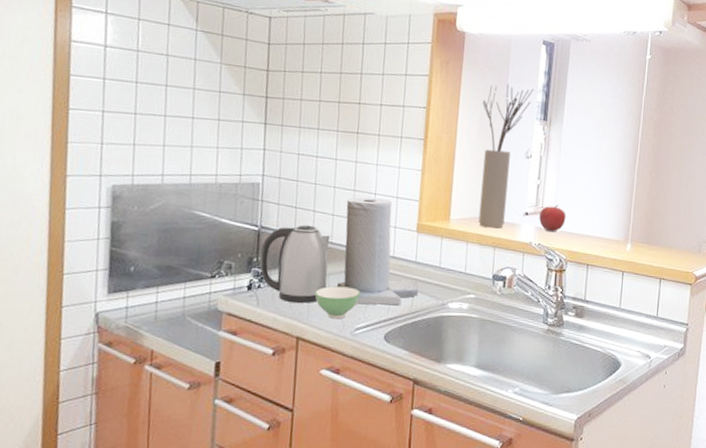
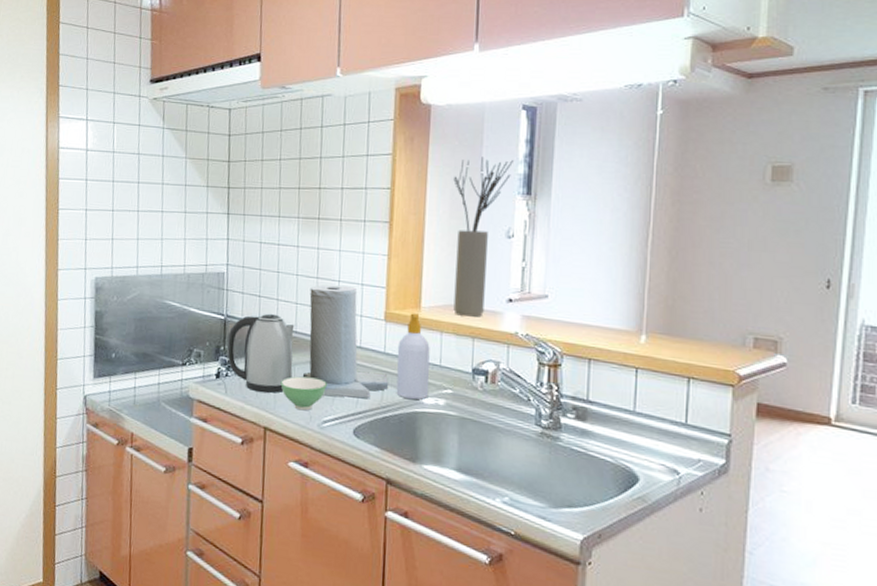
soap bottle: none [425,224,457,305] -> present [396,313,430,400]
fruit: present [539,204,566,232] -> none [526,289,560,321]

